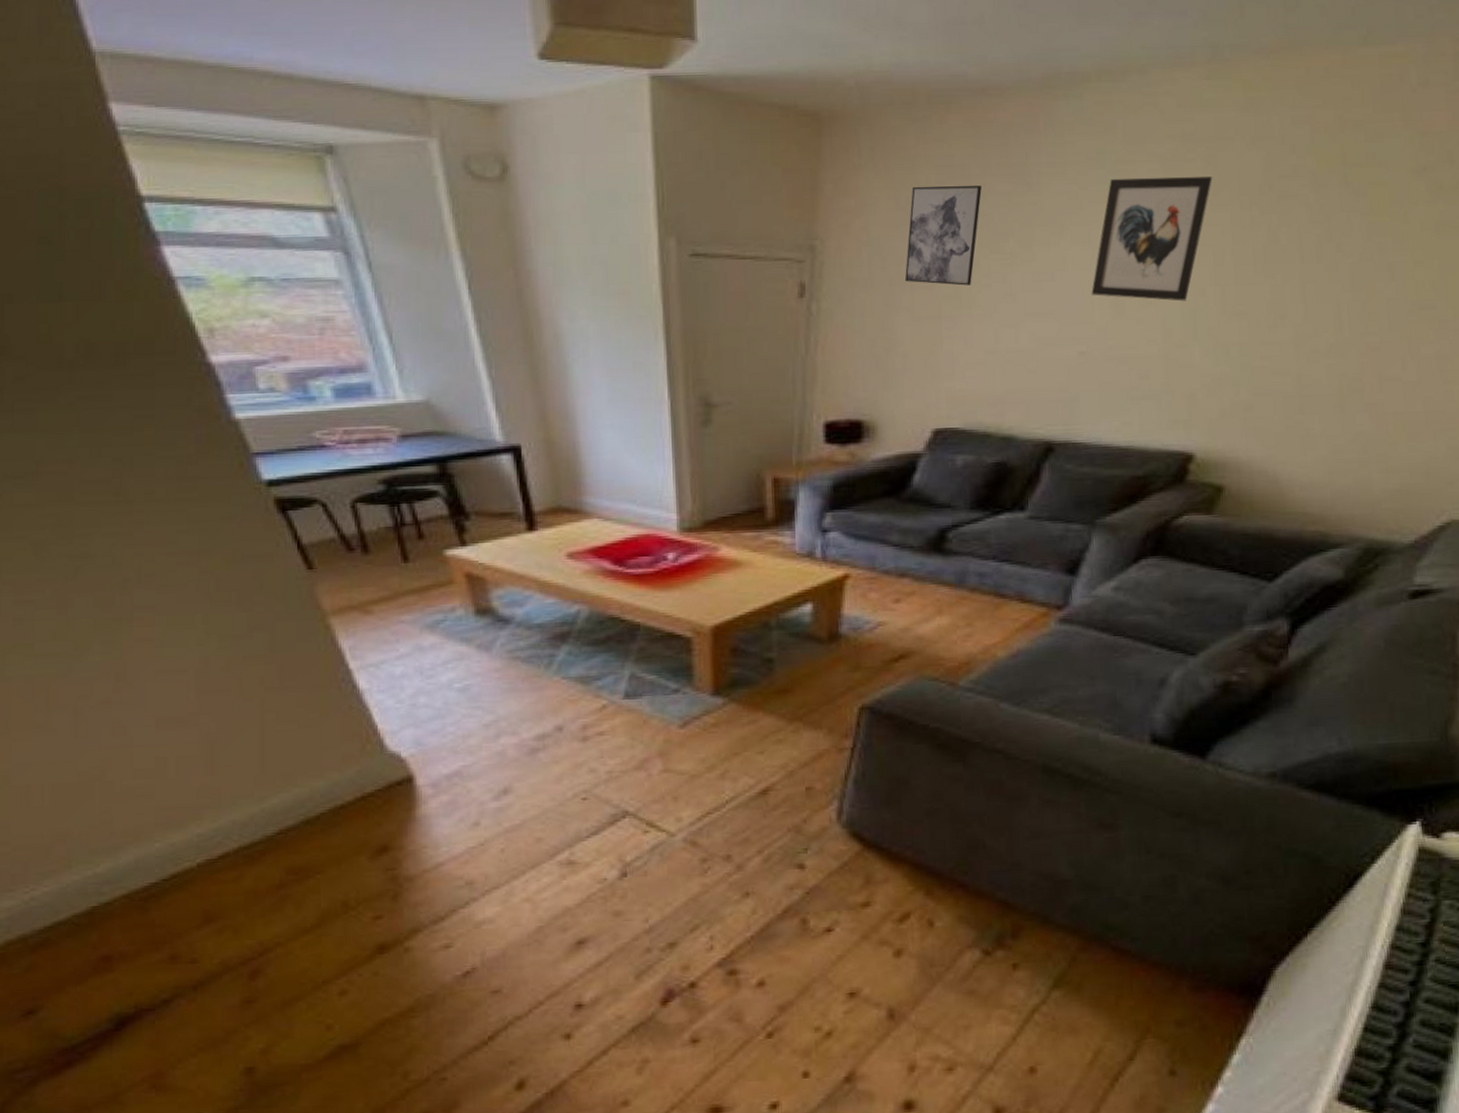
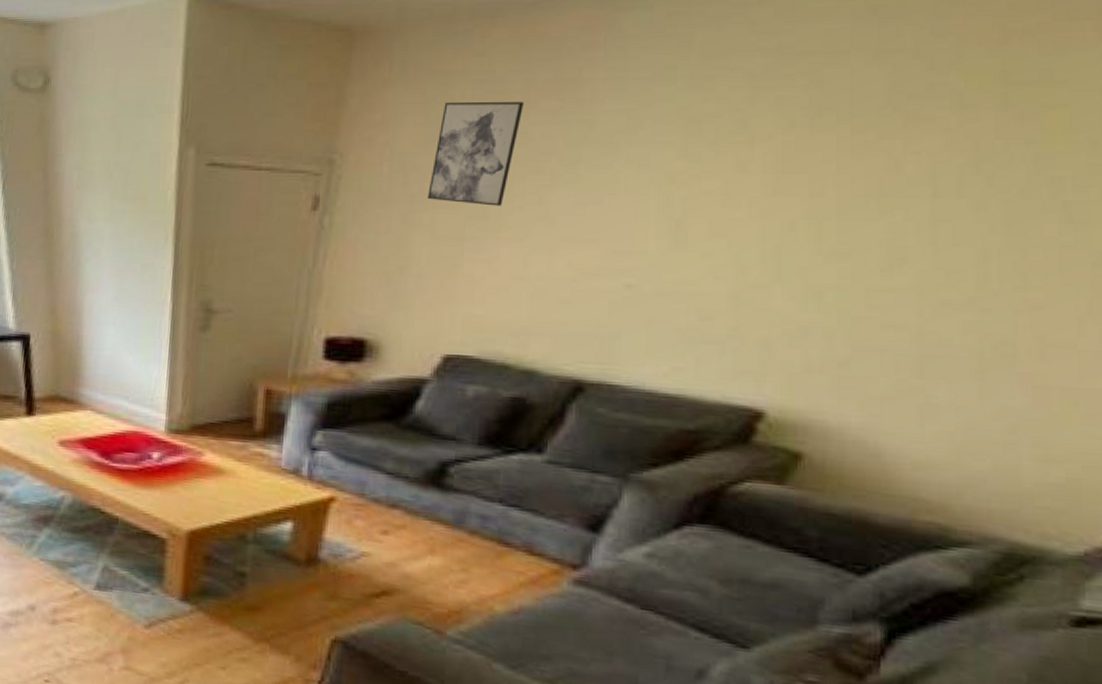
wall art: present [1091,177,1213,301] -> none [646,95,816,235]

